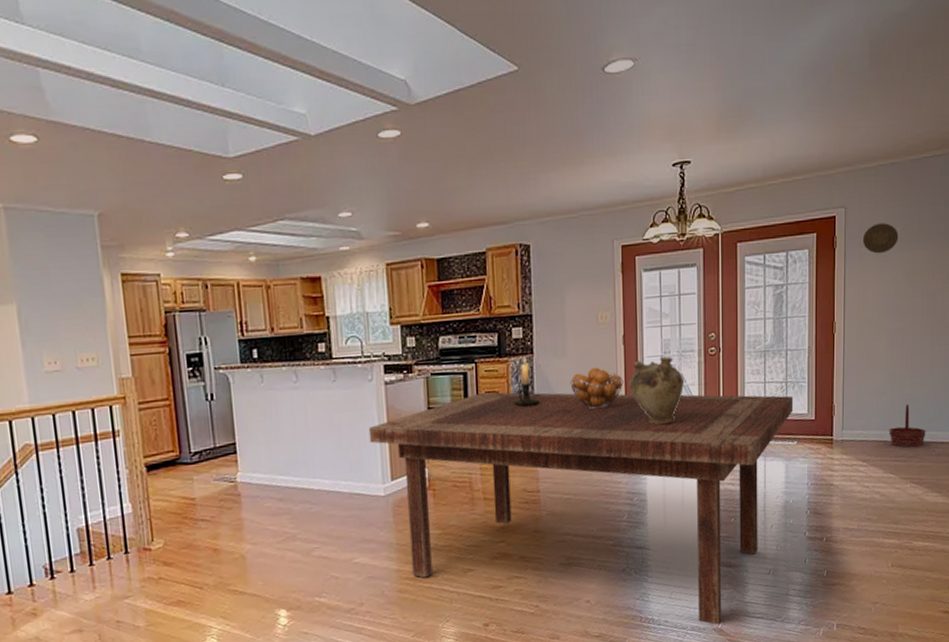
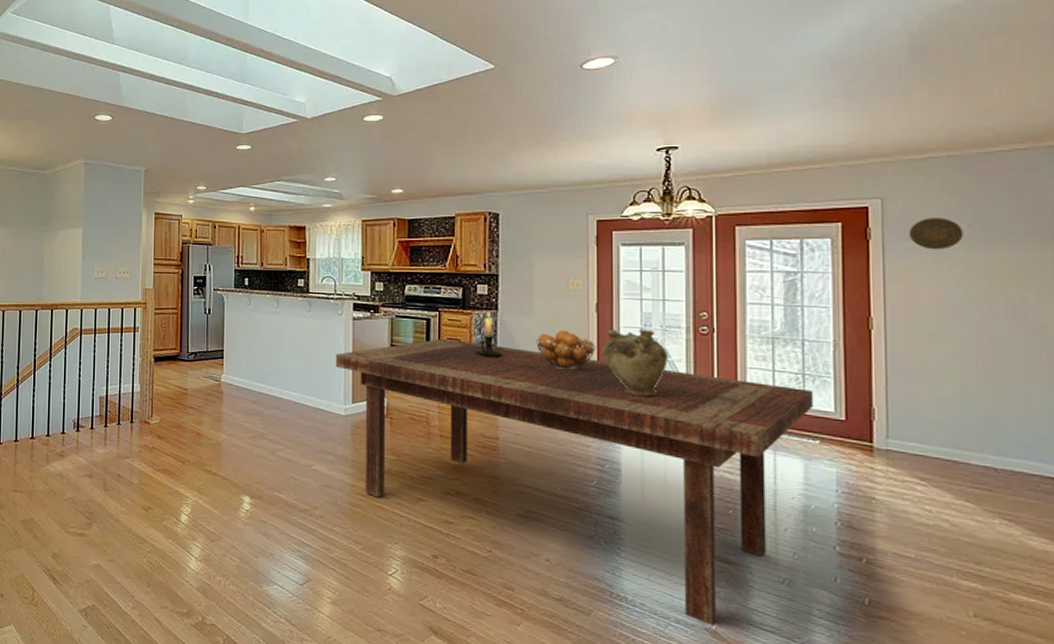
basket: present [889,404,927,448] -> none [960,423,1024,478]

